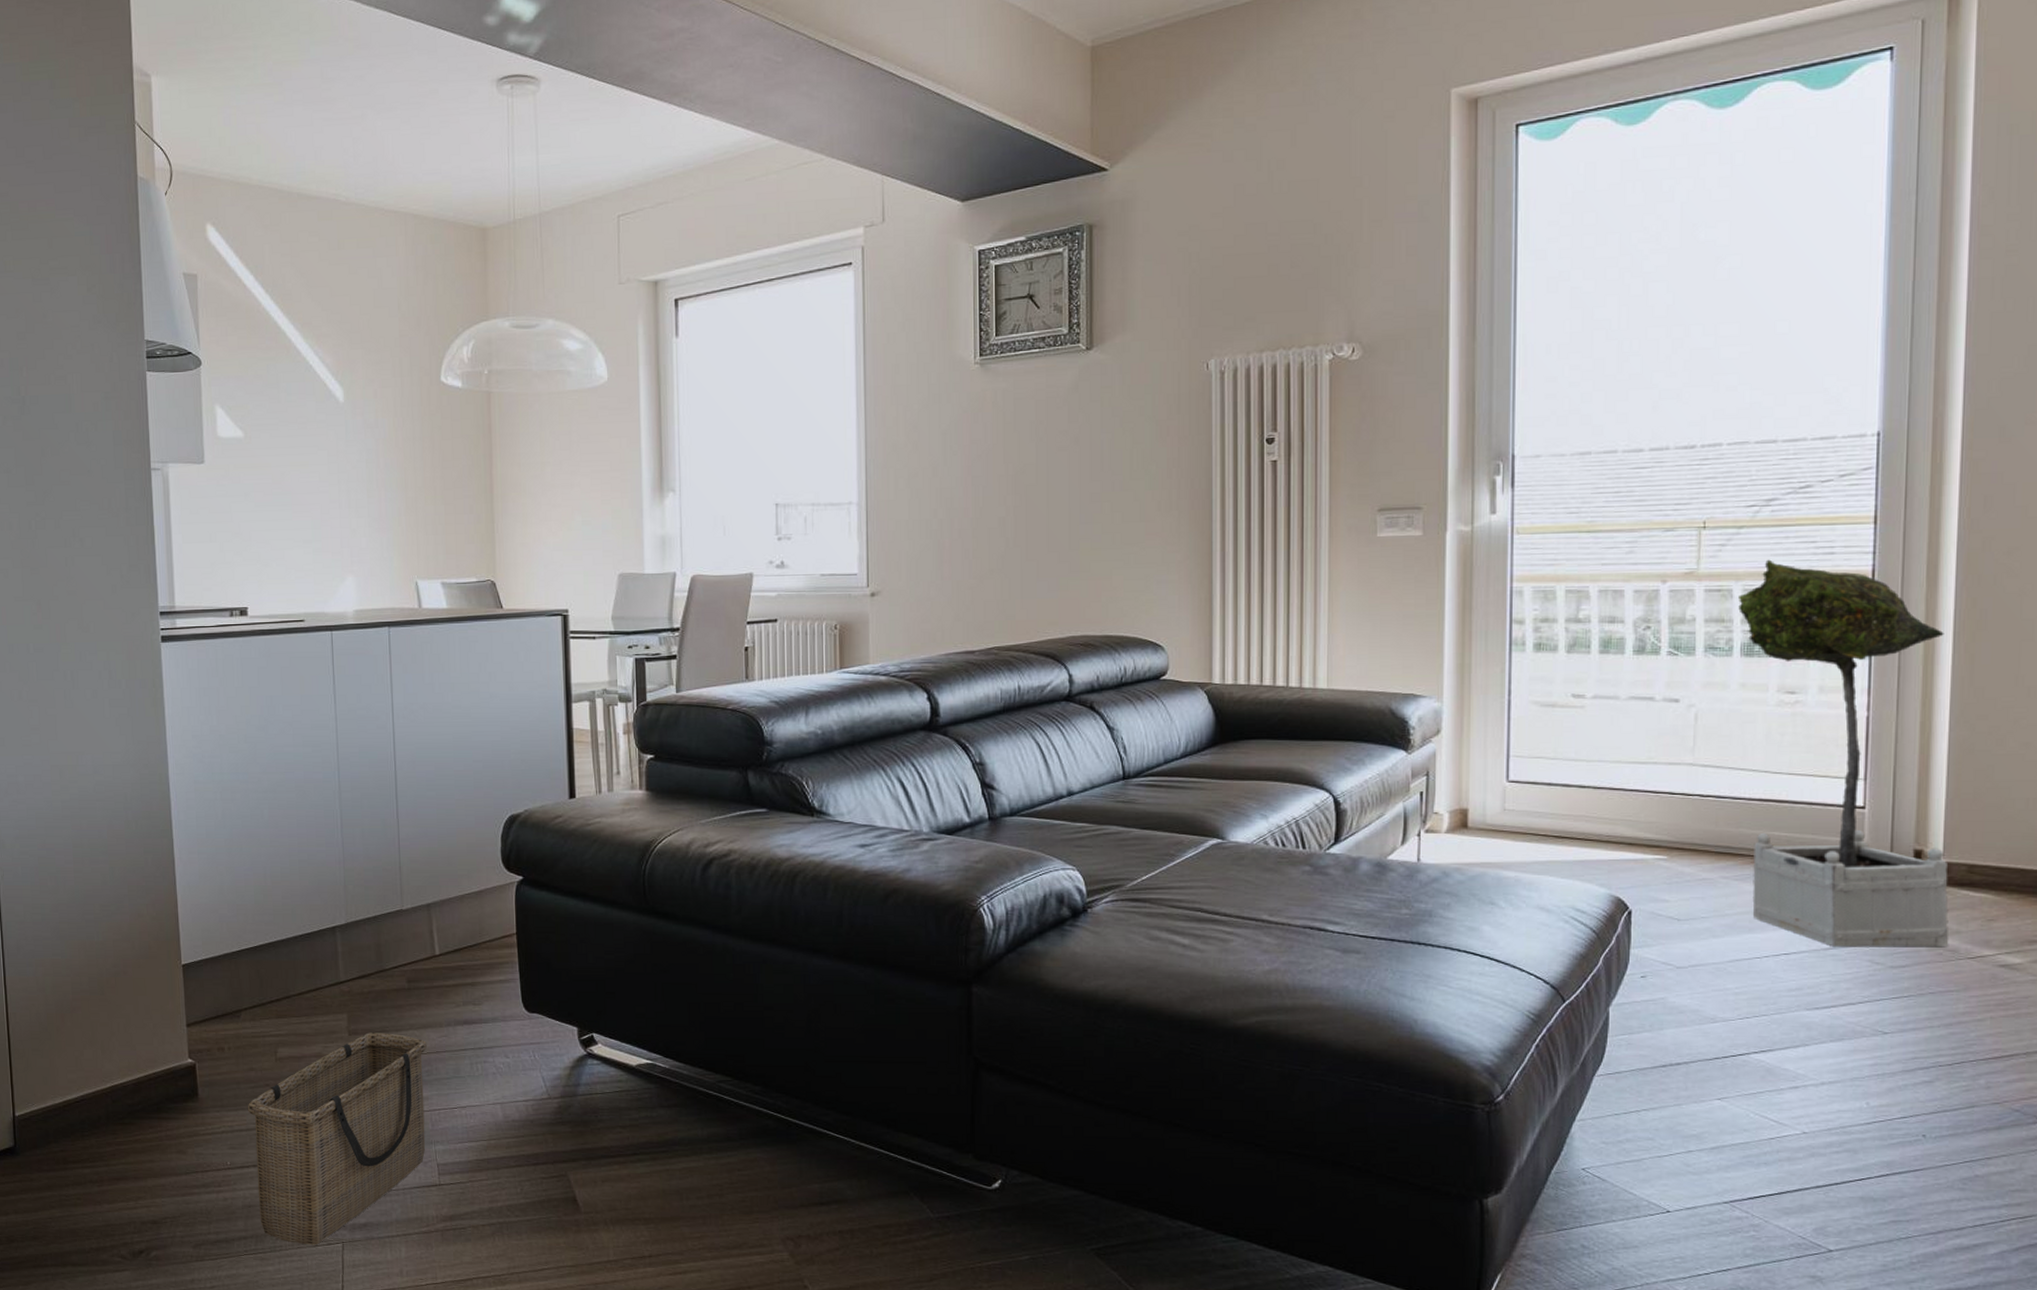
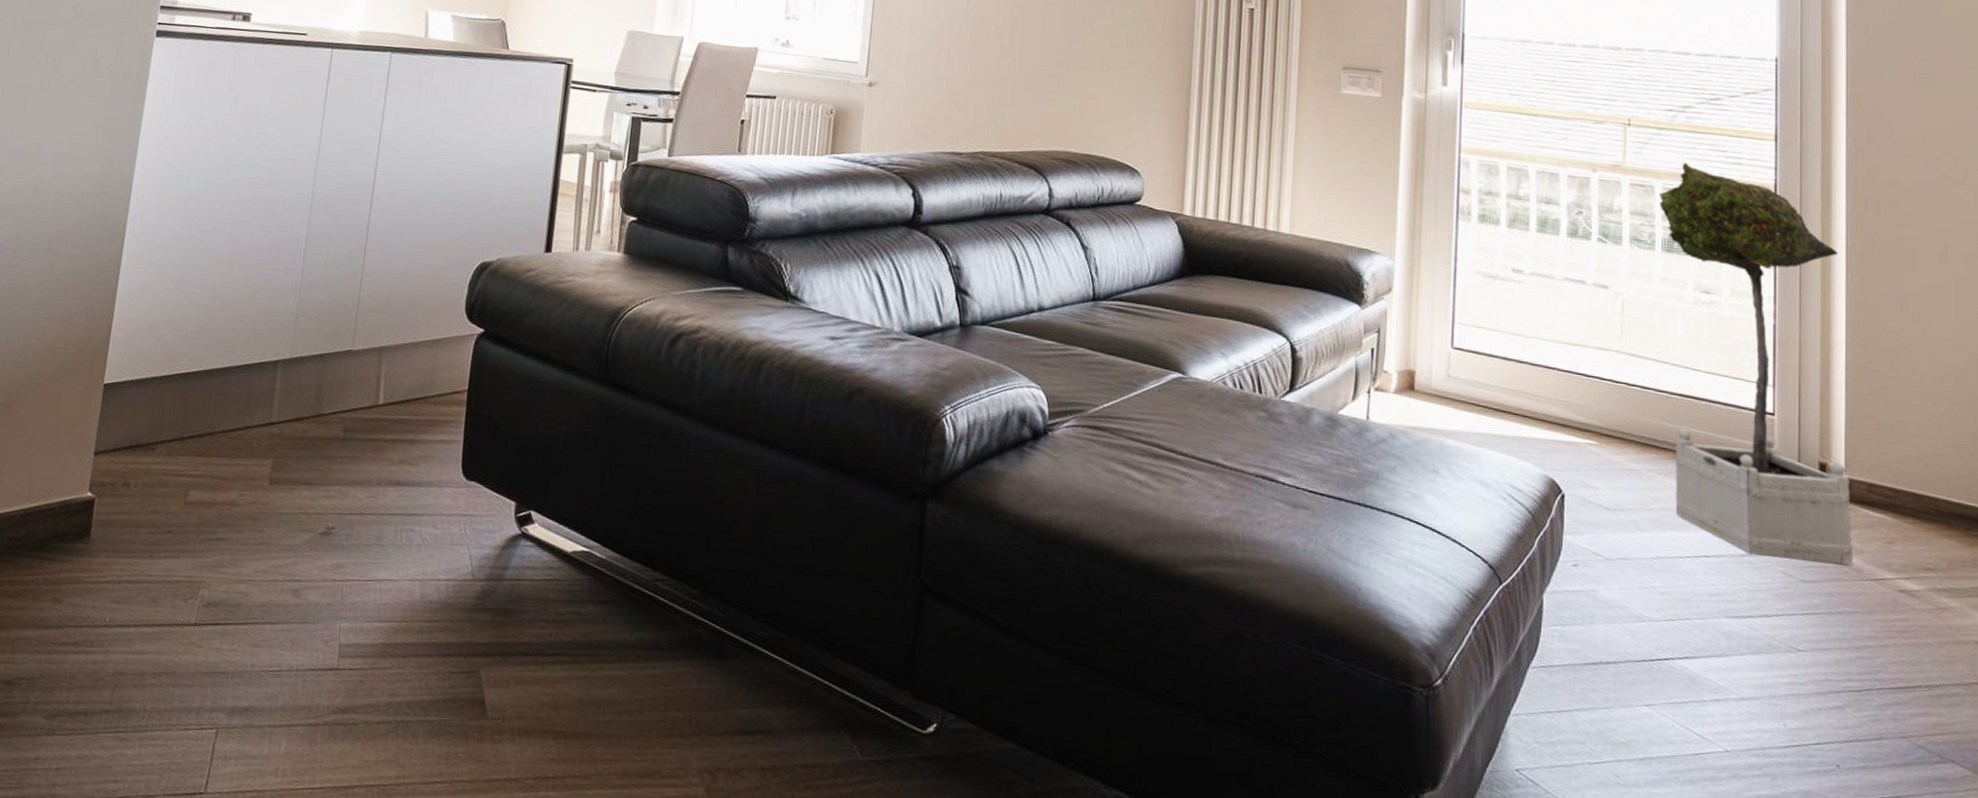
basket: present [247,1032,427,1245] -> none [129,483,352,729]

